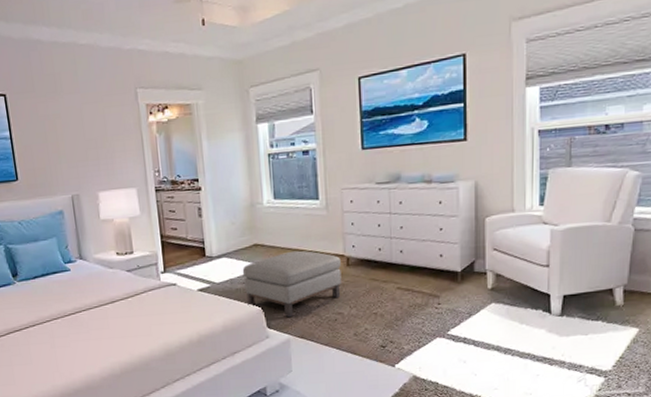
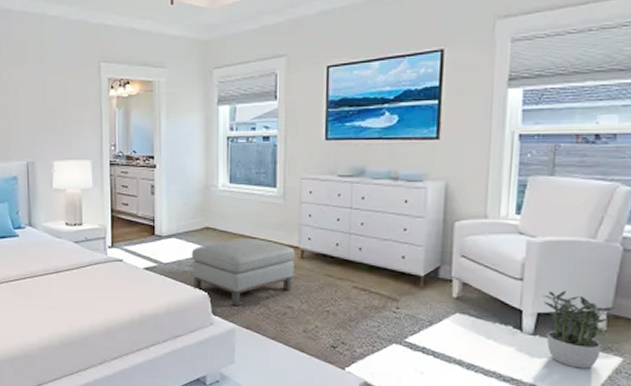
potted plant: none [566,272,630,342] -> present [542,290,616,369]

